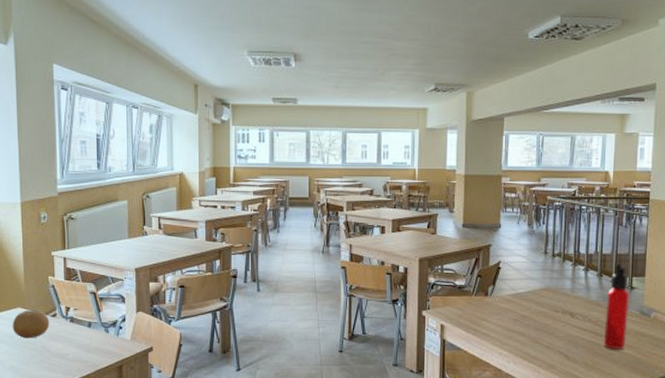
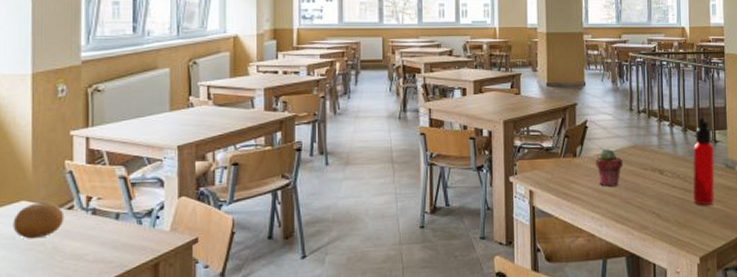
potted succulent: none [506,289,534,326] -> present [595,148,623,187]

